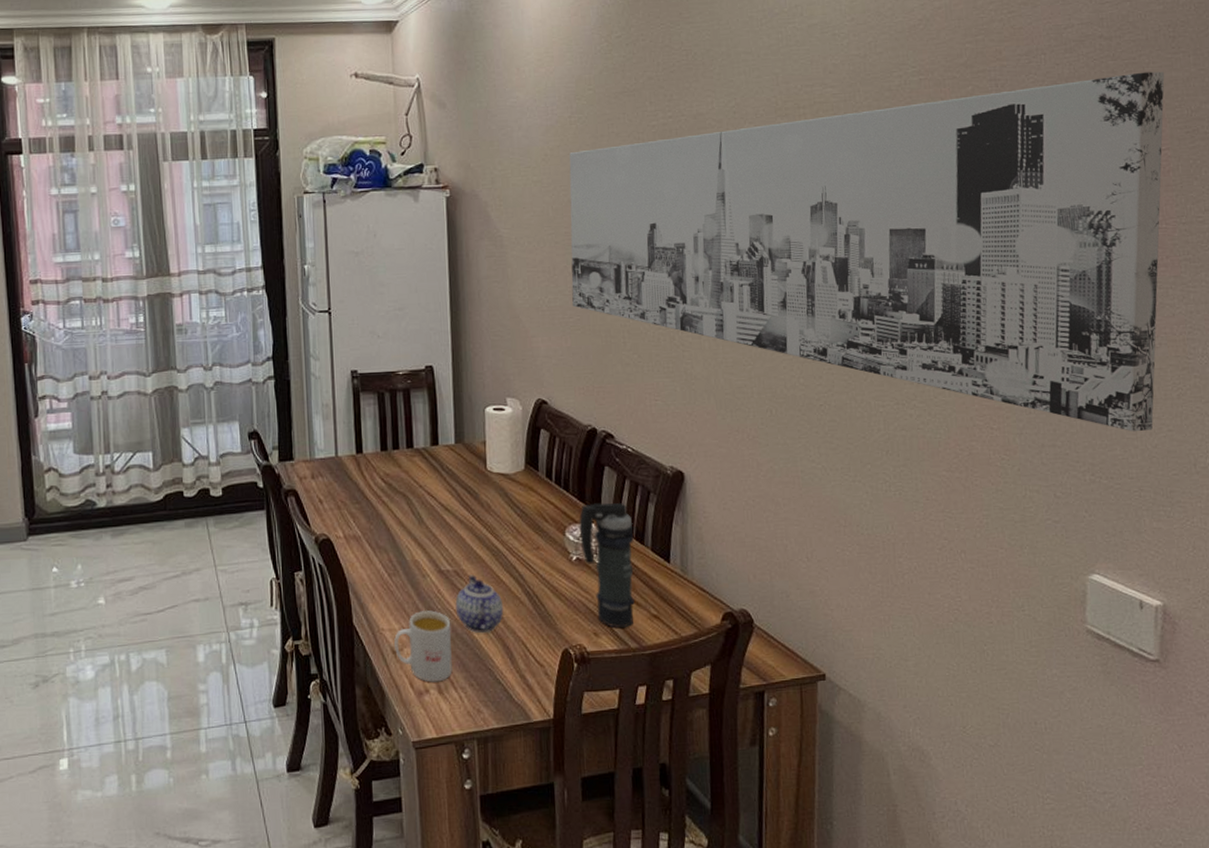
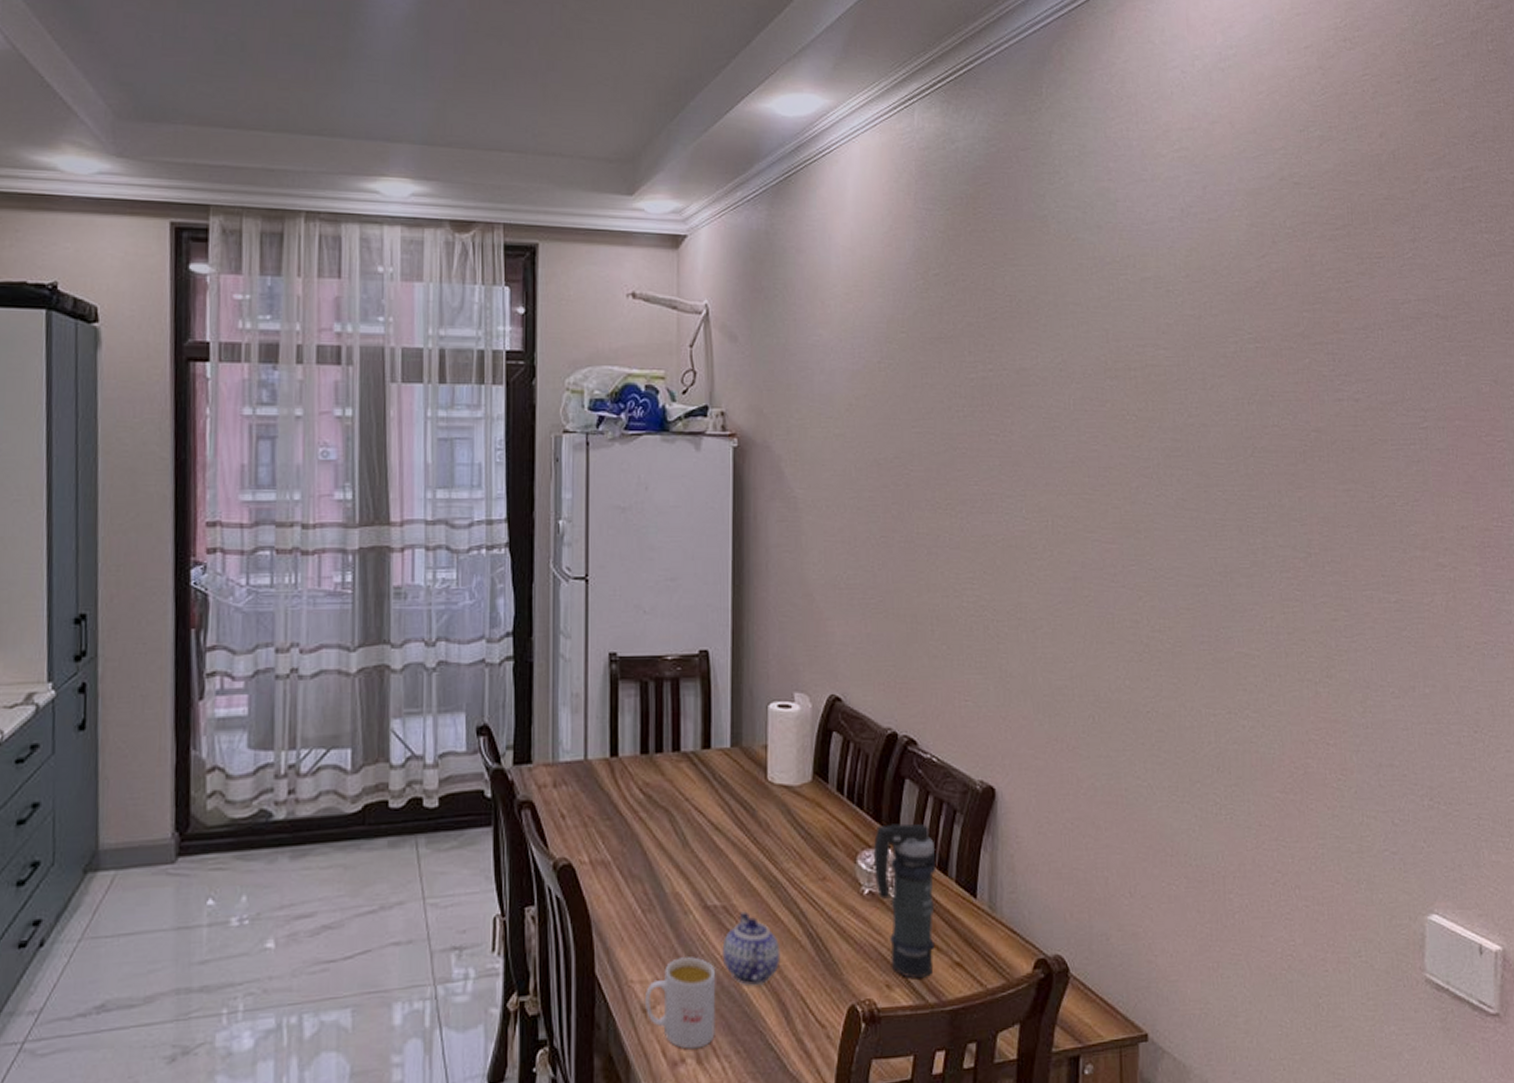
wall art: present [569,71,1165,432] -> none [874,356,1499,752]

